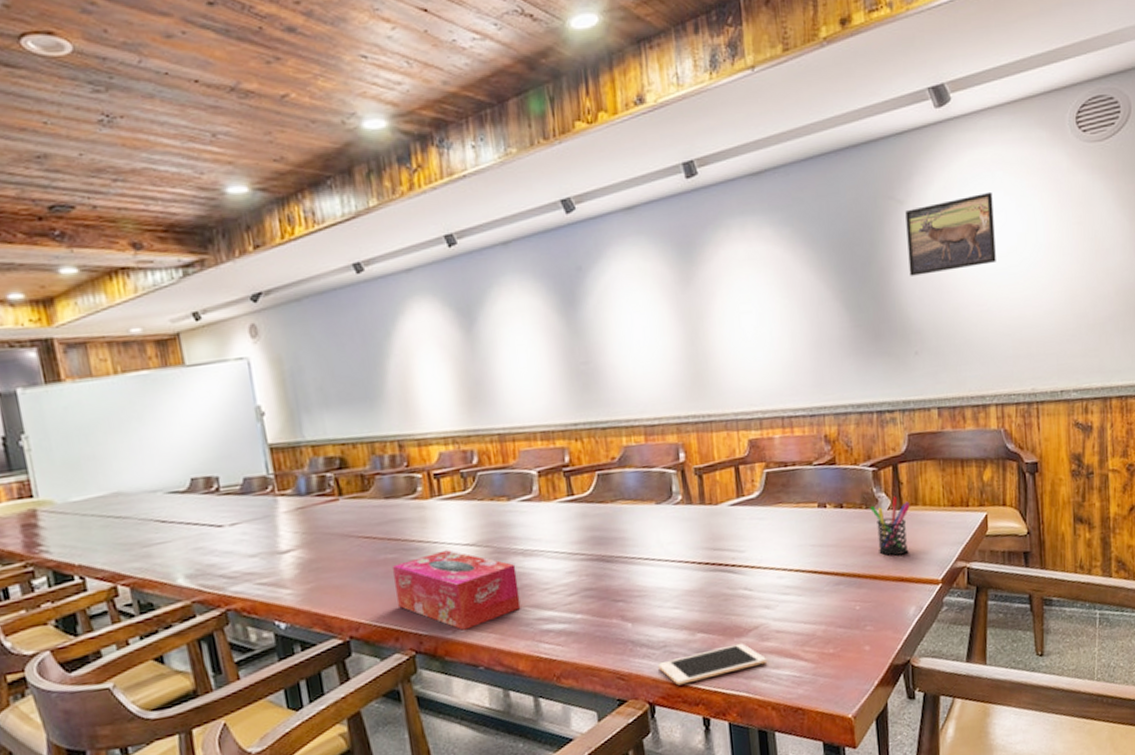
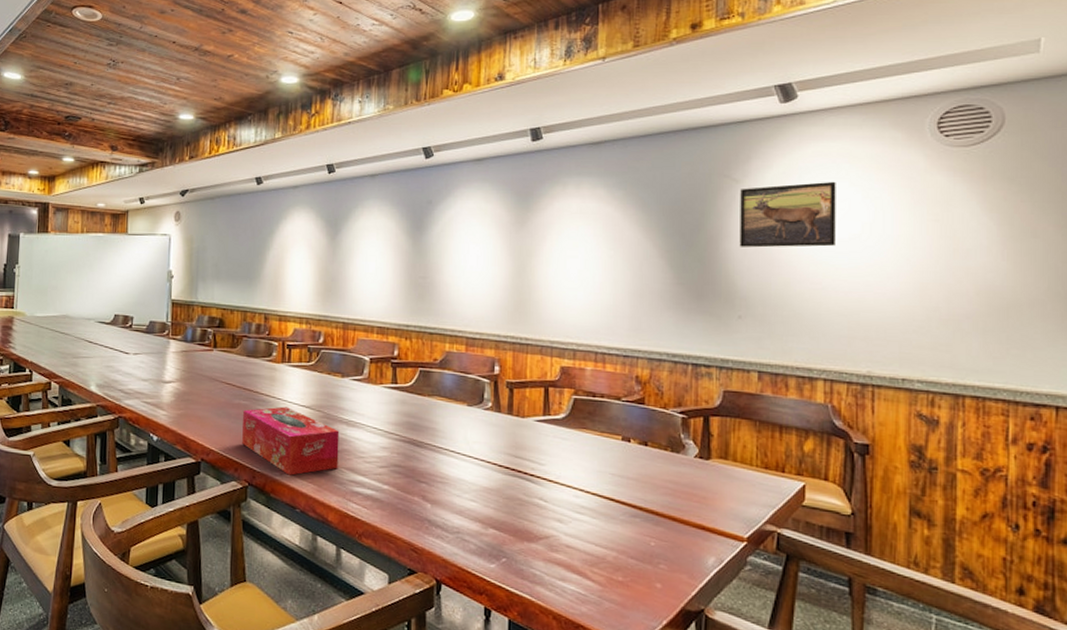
cell phone: present [658,643,768,686] -> none [449,546,554,574]
pen holder: present [870,495,910,556] -> none [676,445,719,504]

